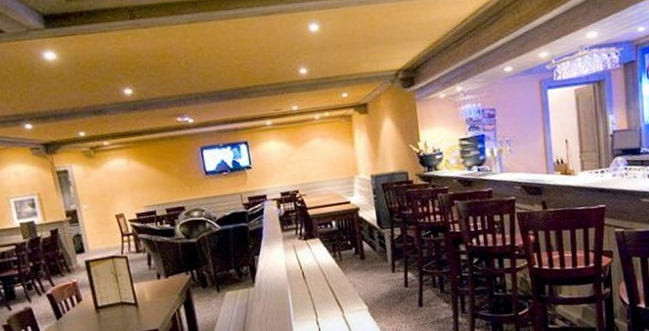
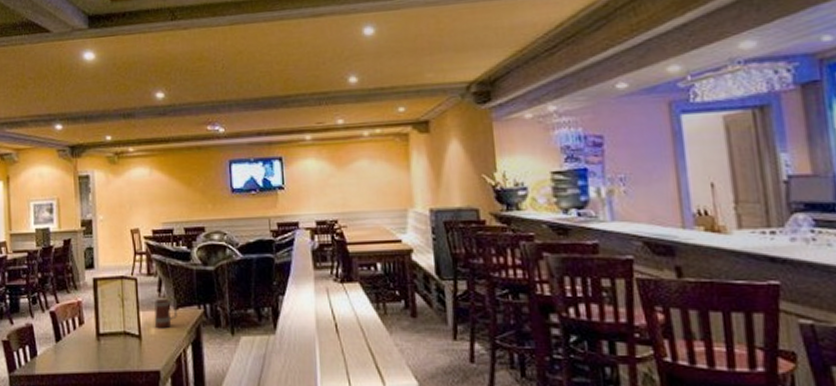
beer mug: none [146,269,168,296] -> present [154,298,178,329]

